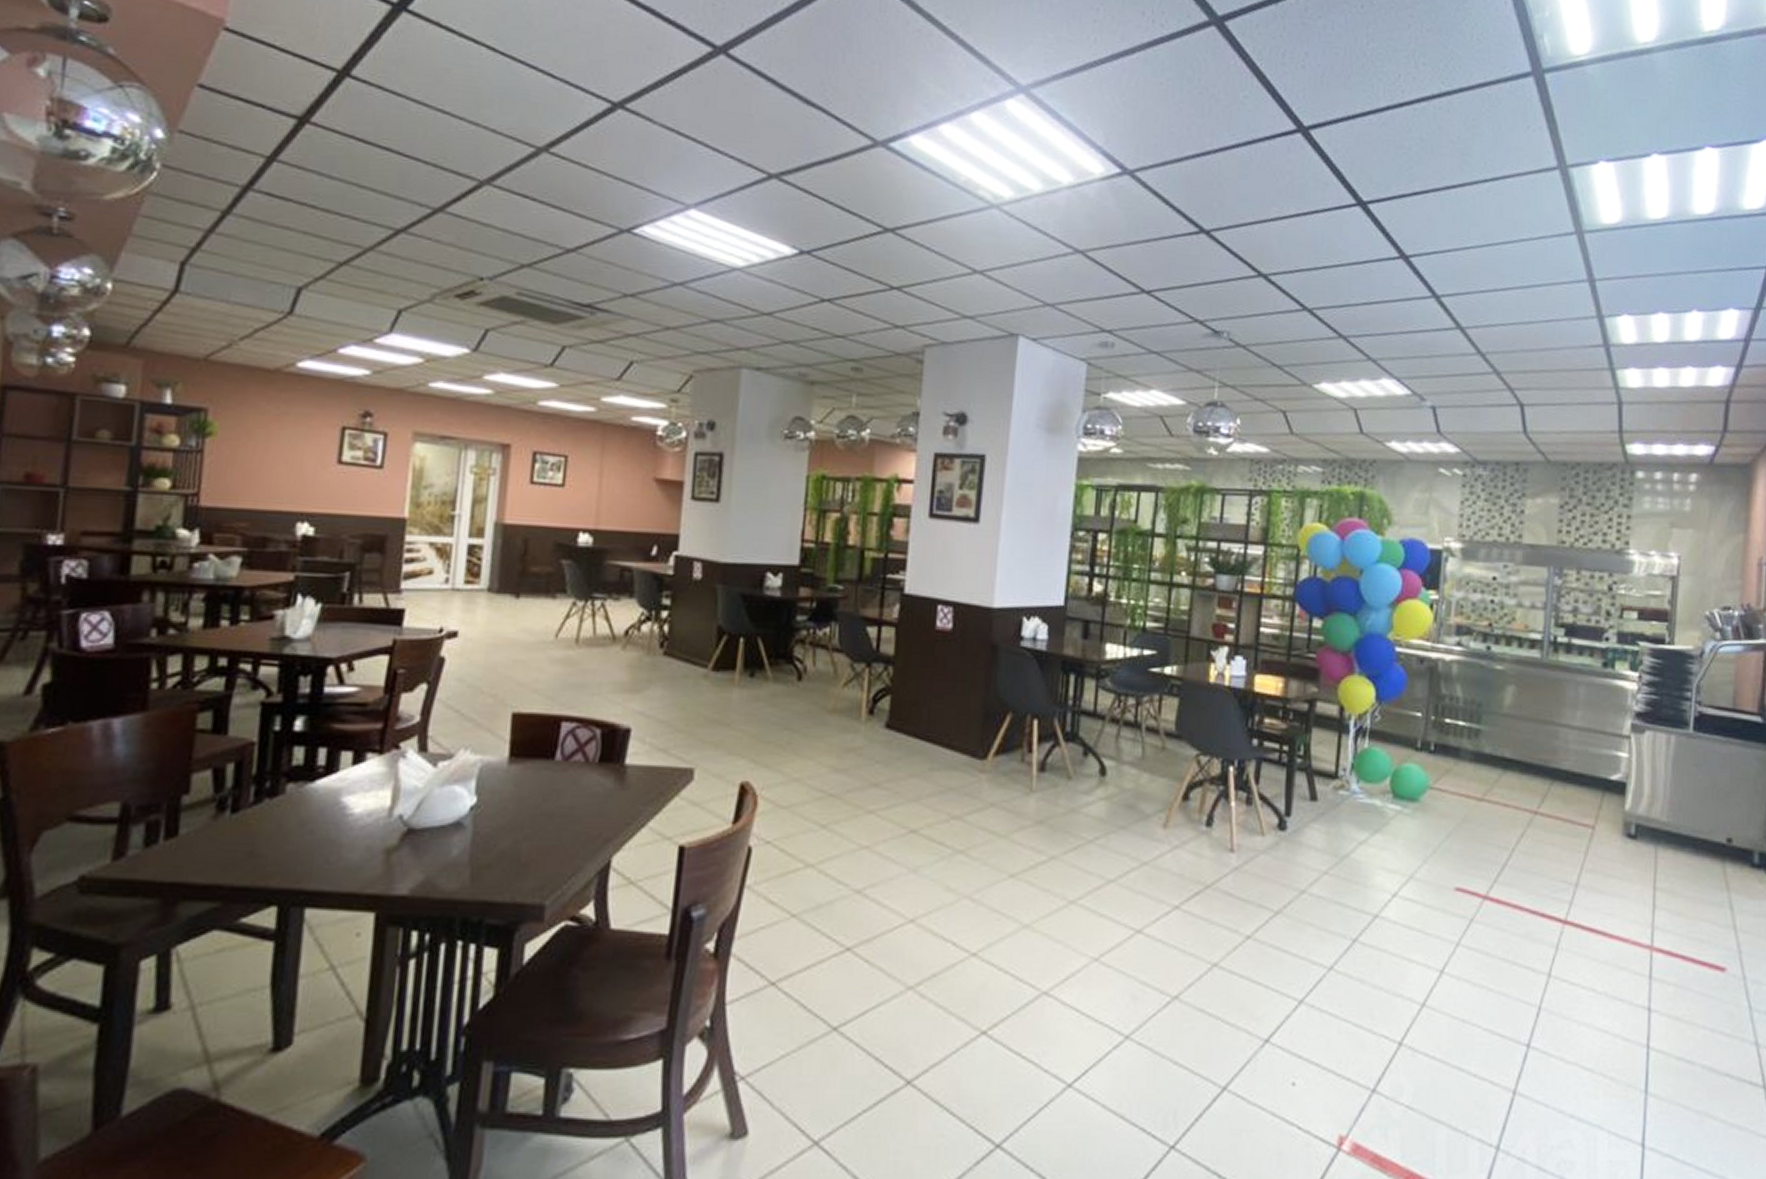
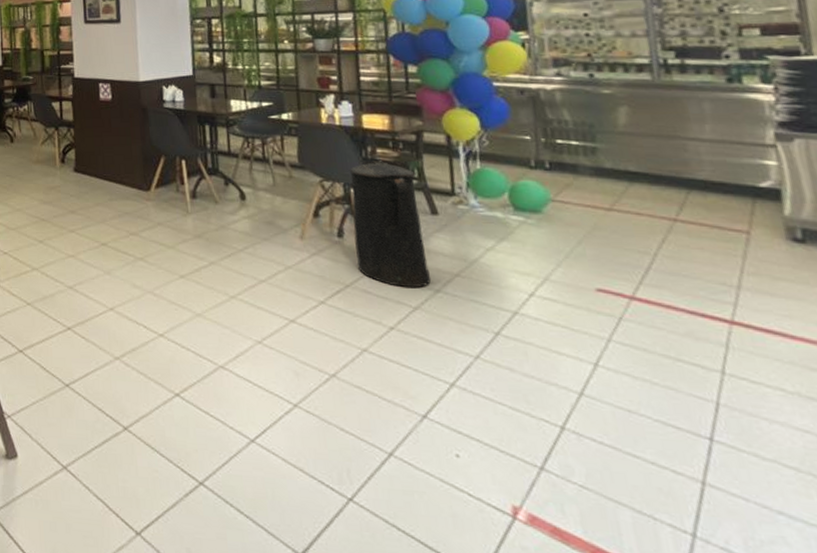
trash can: none [1222,731,1302,889] -> present [348,159,432,289]

